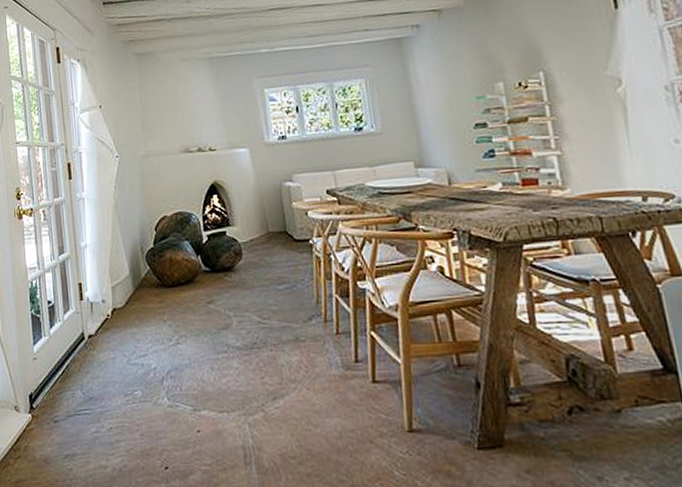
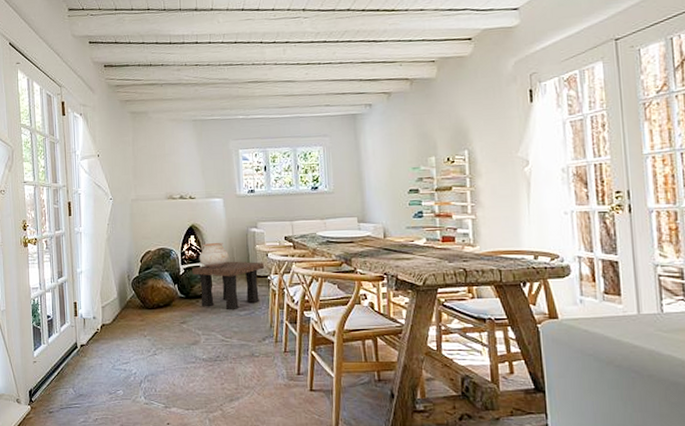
side table: none [217,222,304,285] -> present [192,261,264,311]
ceramic pot: none [224,202,261,233] -> present [199,243,229,268]

